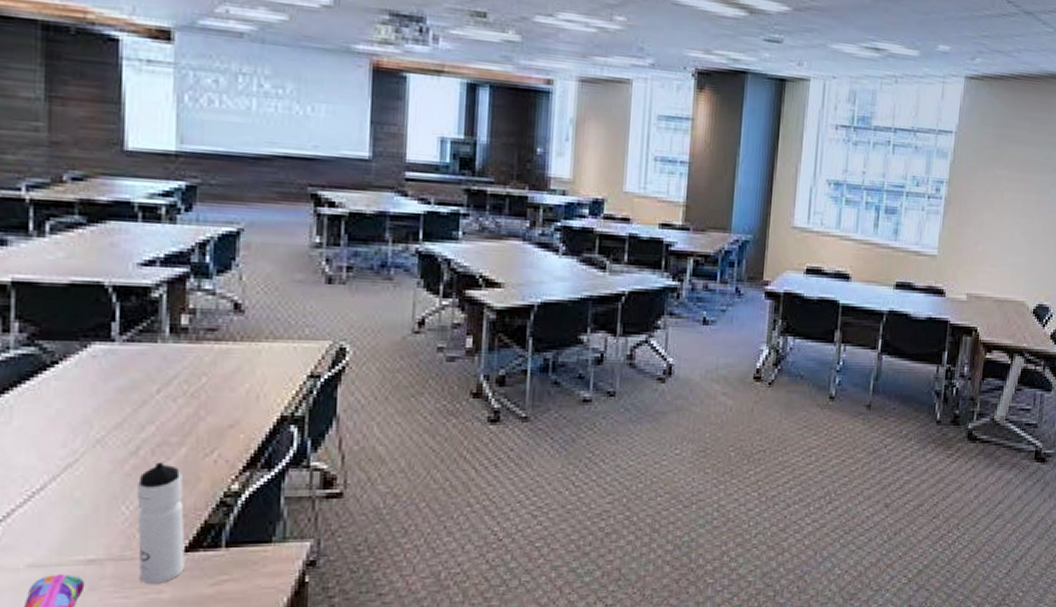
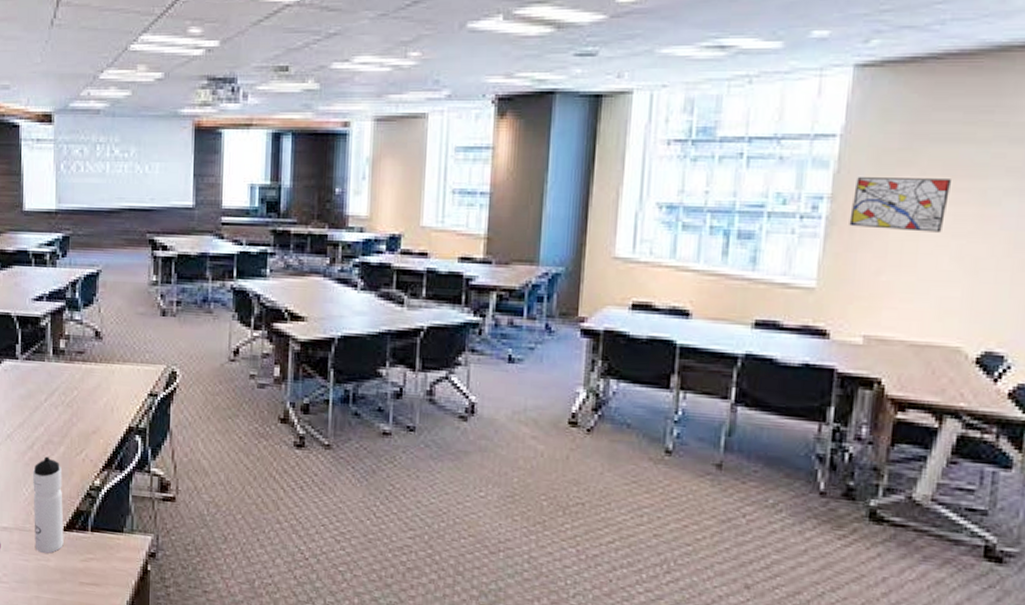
wall art: none [959,167,1021,213] -> present [849,177,951,233]

